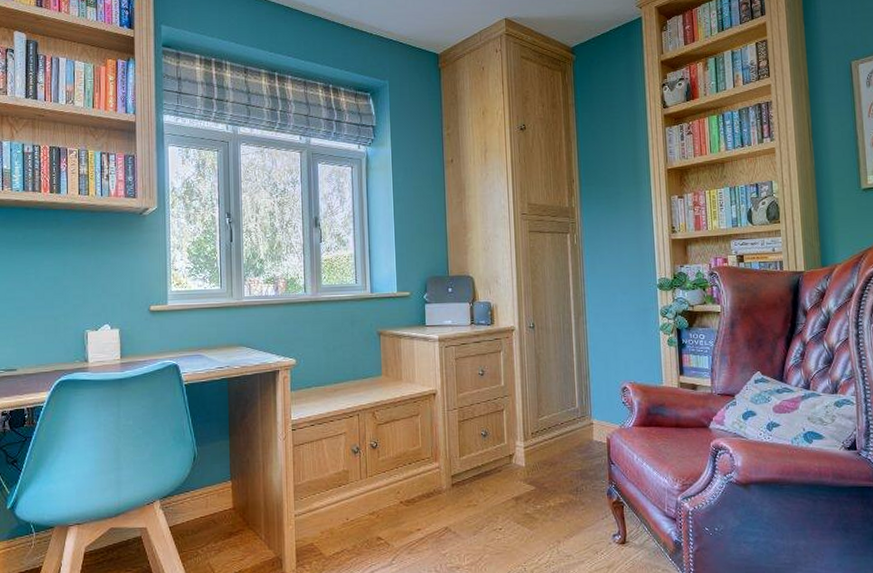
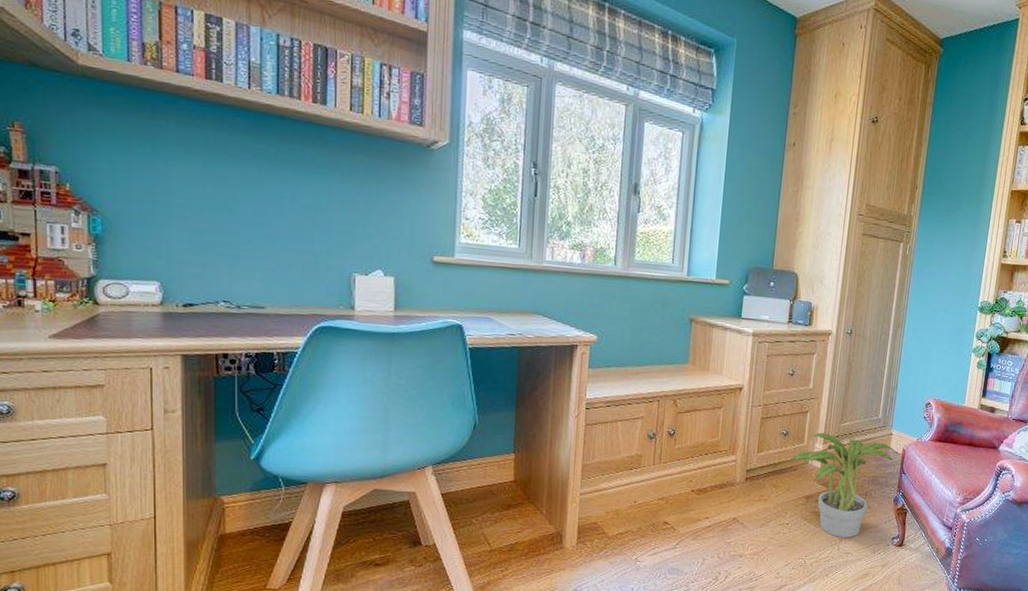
potted plant: none [492,429,603,539] -> present [789,432,898,538]

